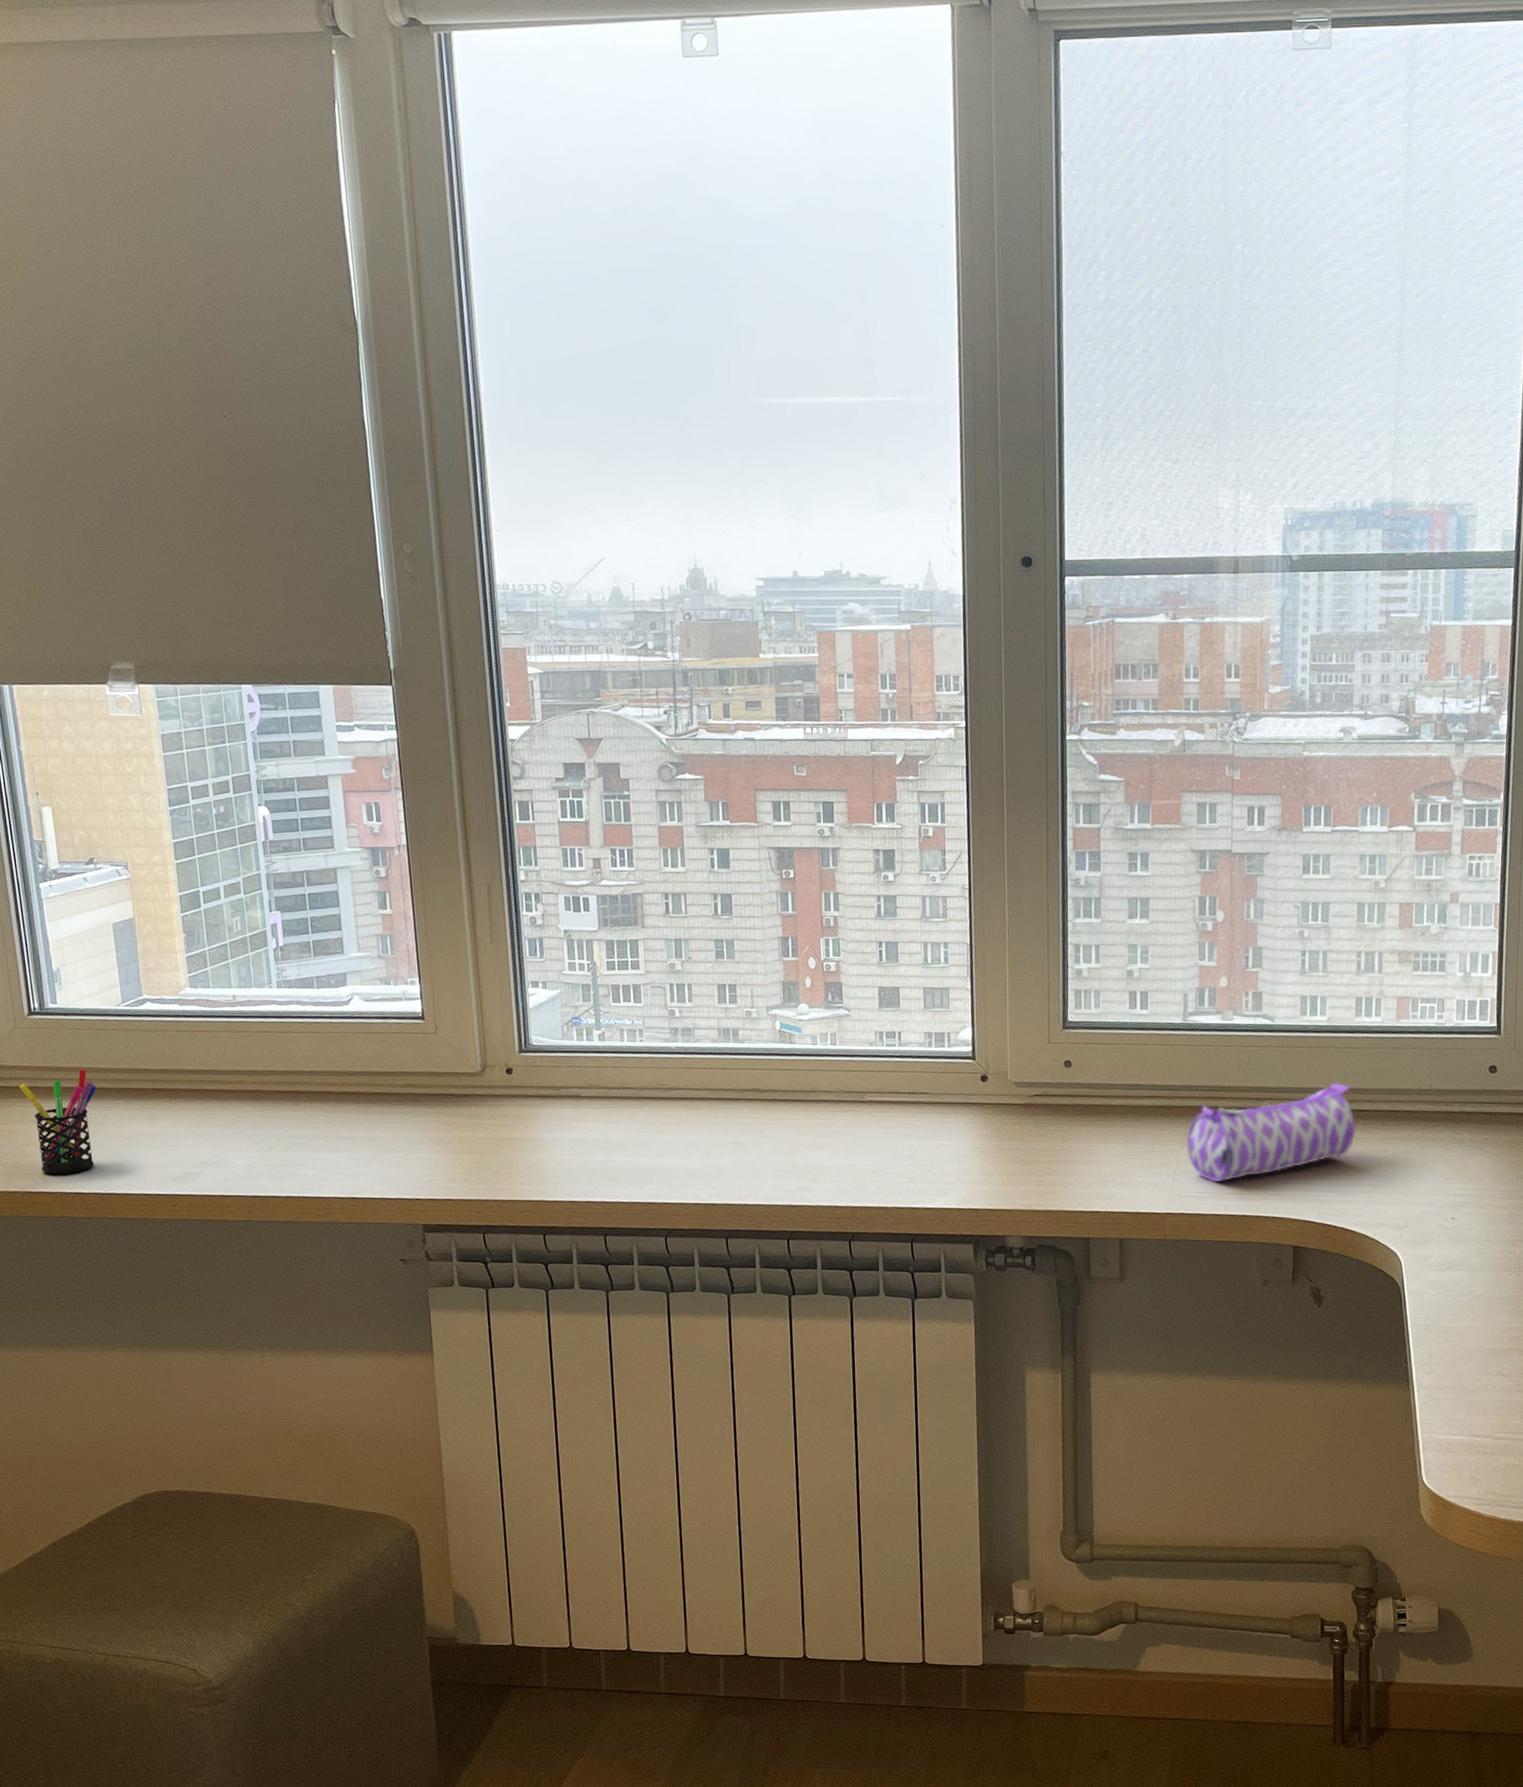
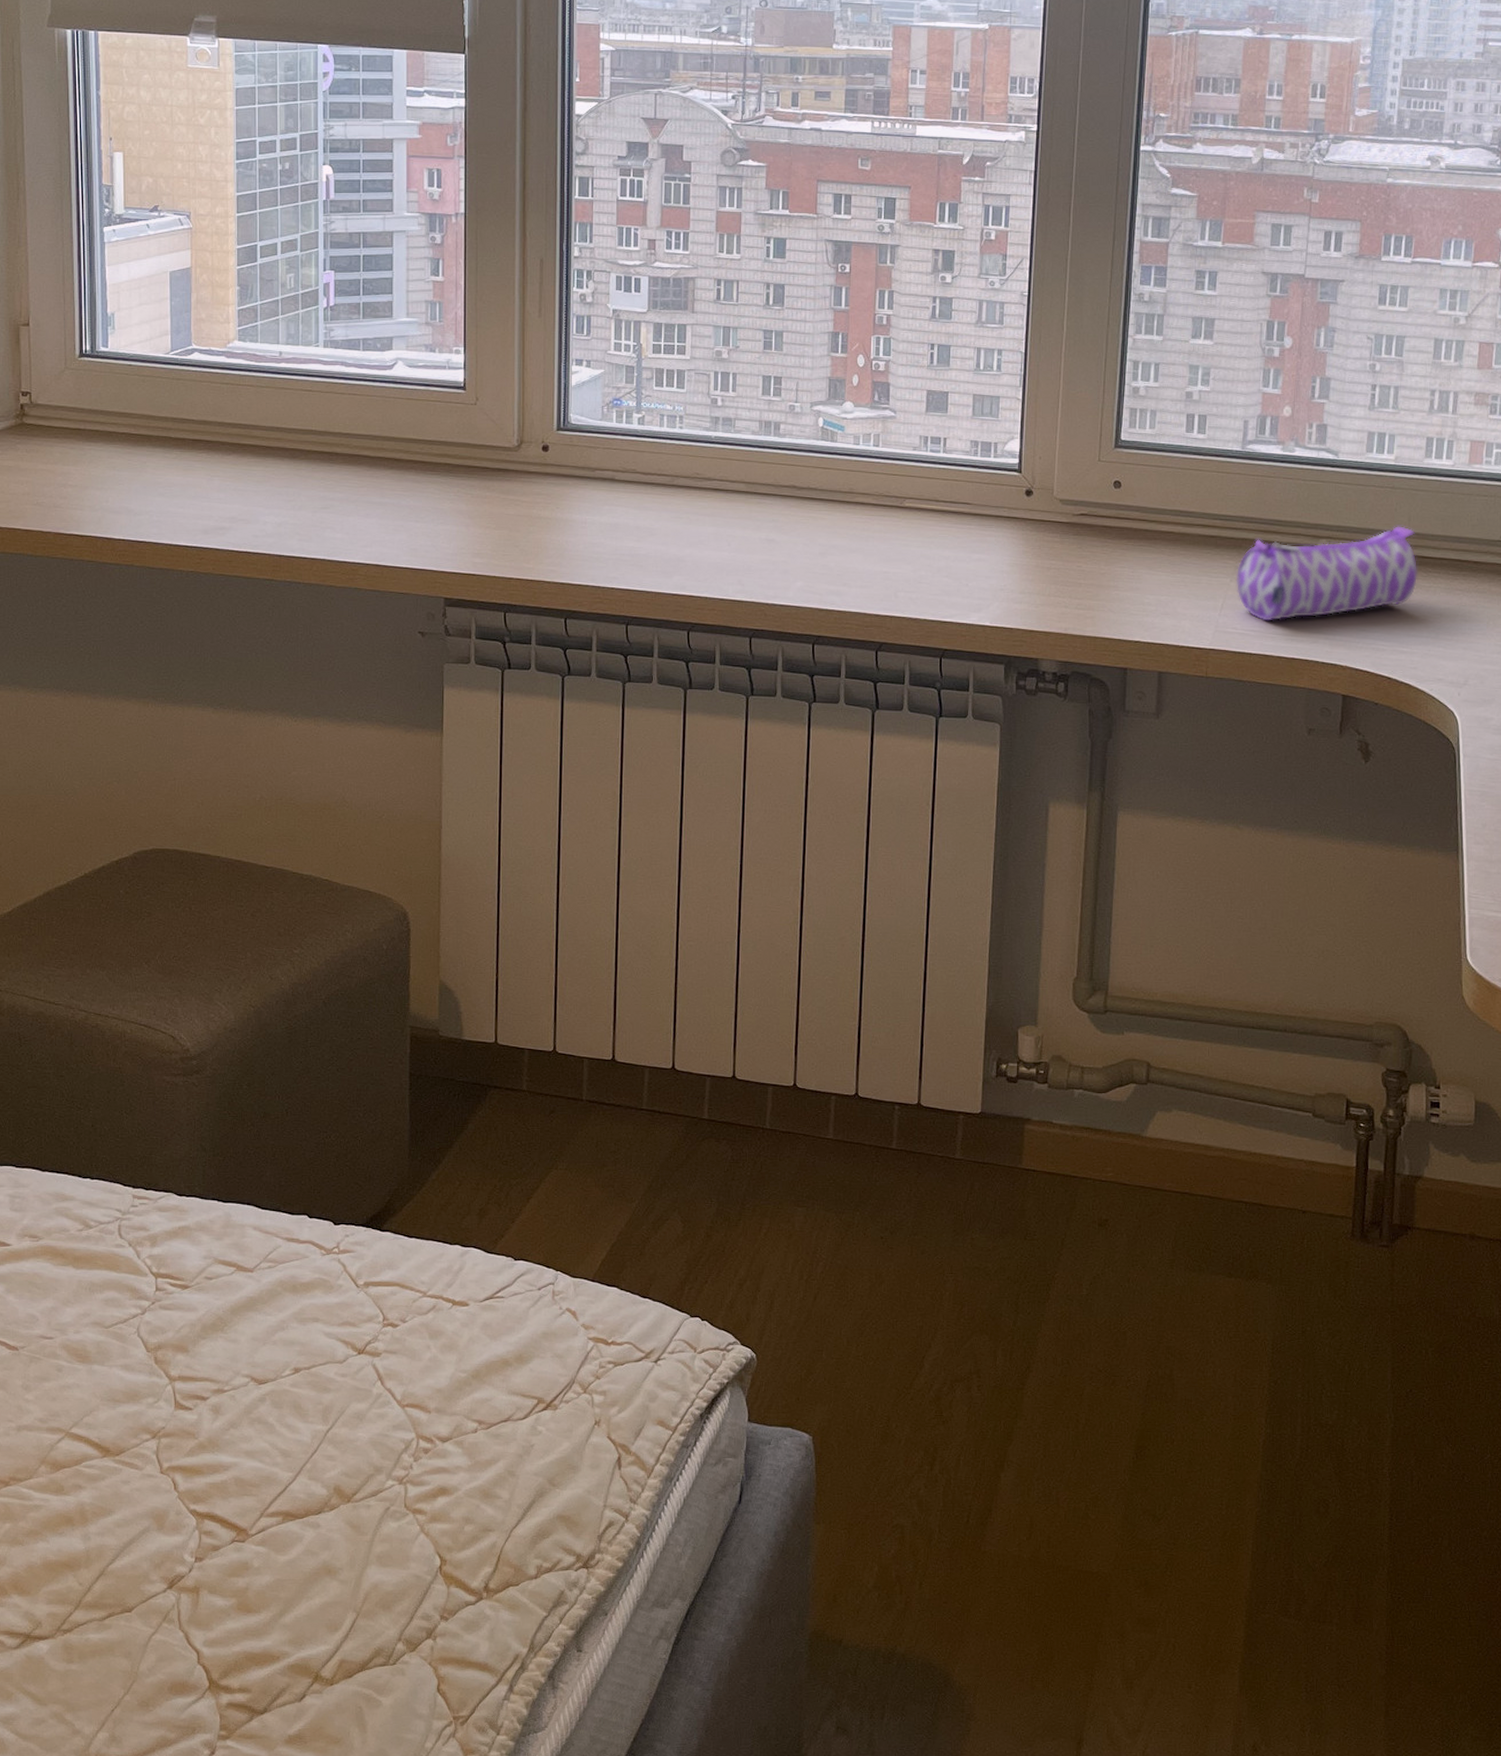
pen holder: present [19,1068,97,1174] -> none [63,414,138,517]

